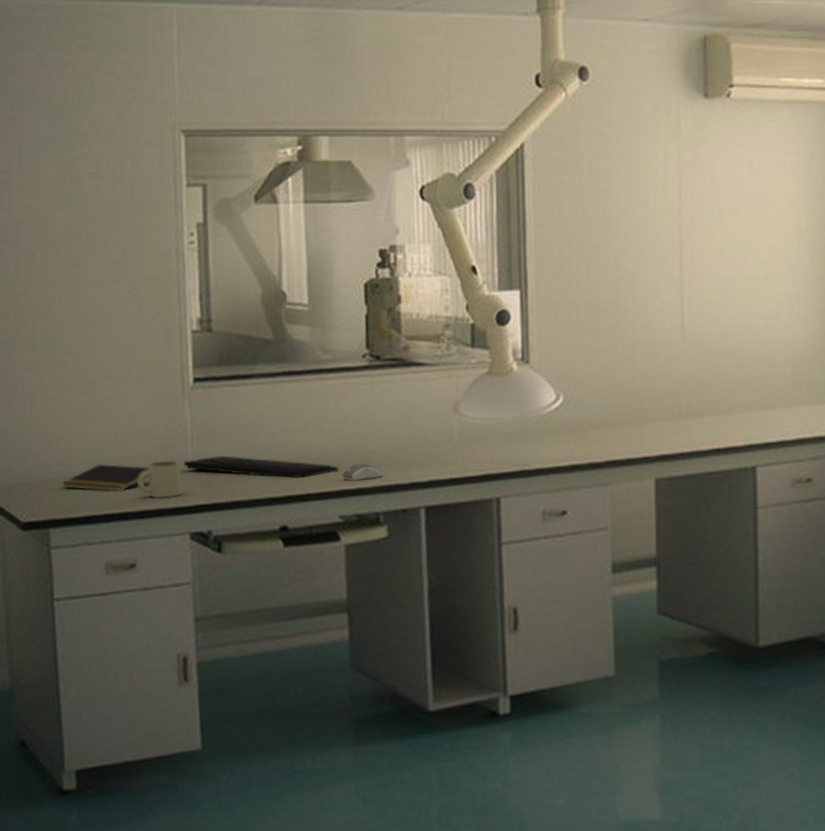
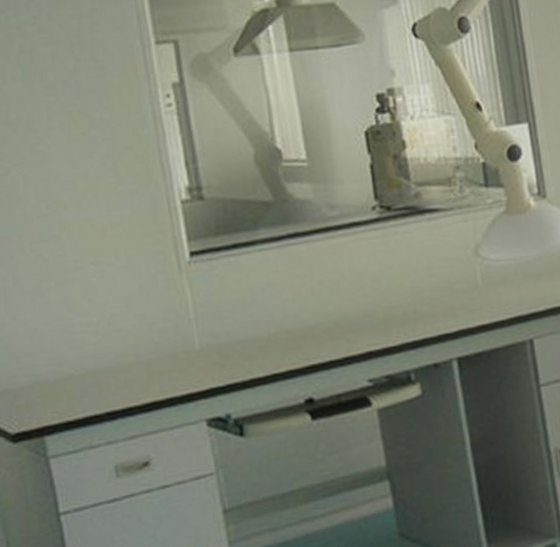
notepad: present [61,464,149,492] -> none [52,354,153,390]
mug: present [137,460,181,499] -> none [139,343,191,388]
keyboard: present [184,455,339,478] -> none [190,326,361,352]
computer mouse: present [342,463,383,481] -> none [365,320,409,342]

